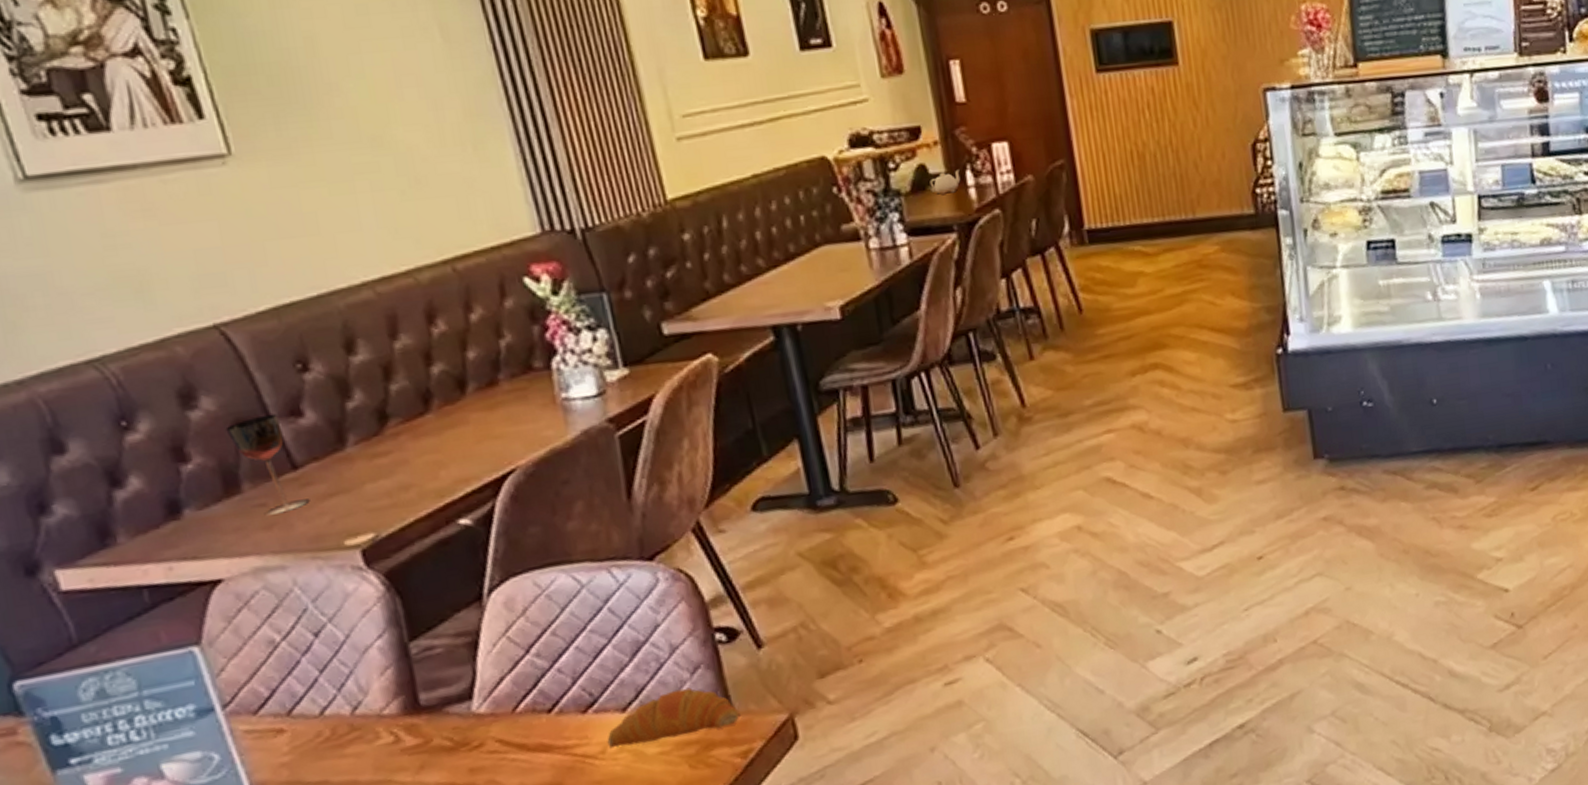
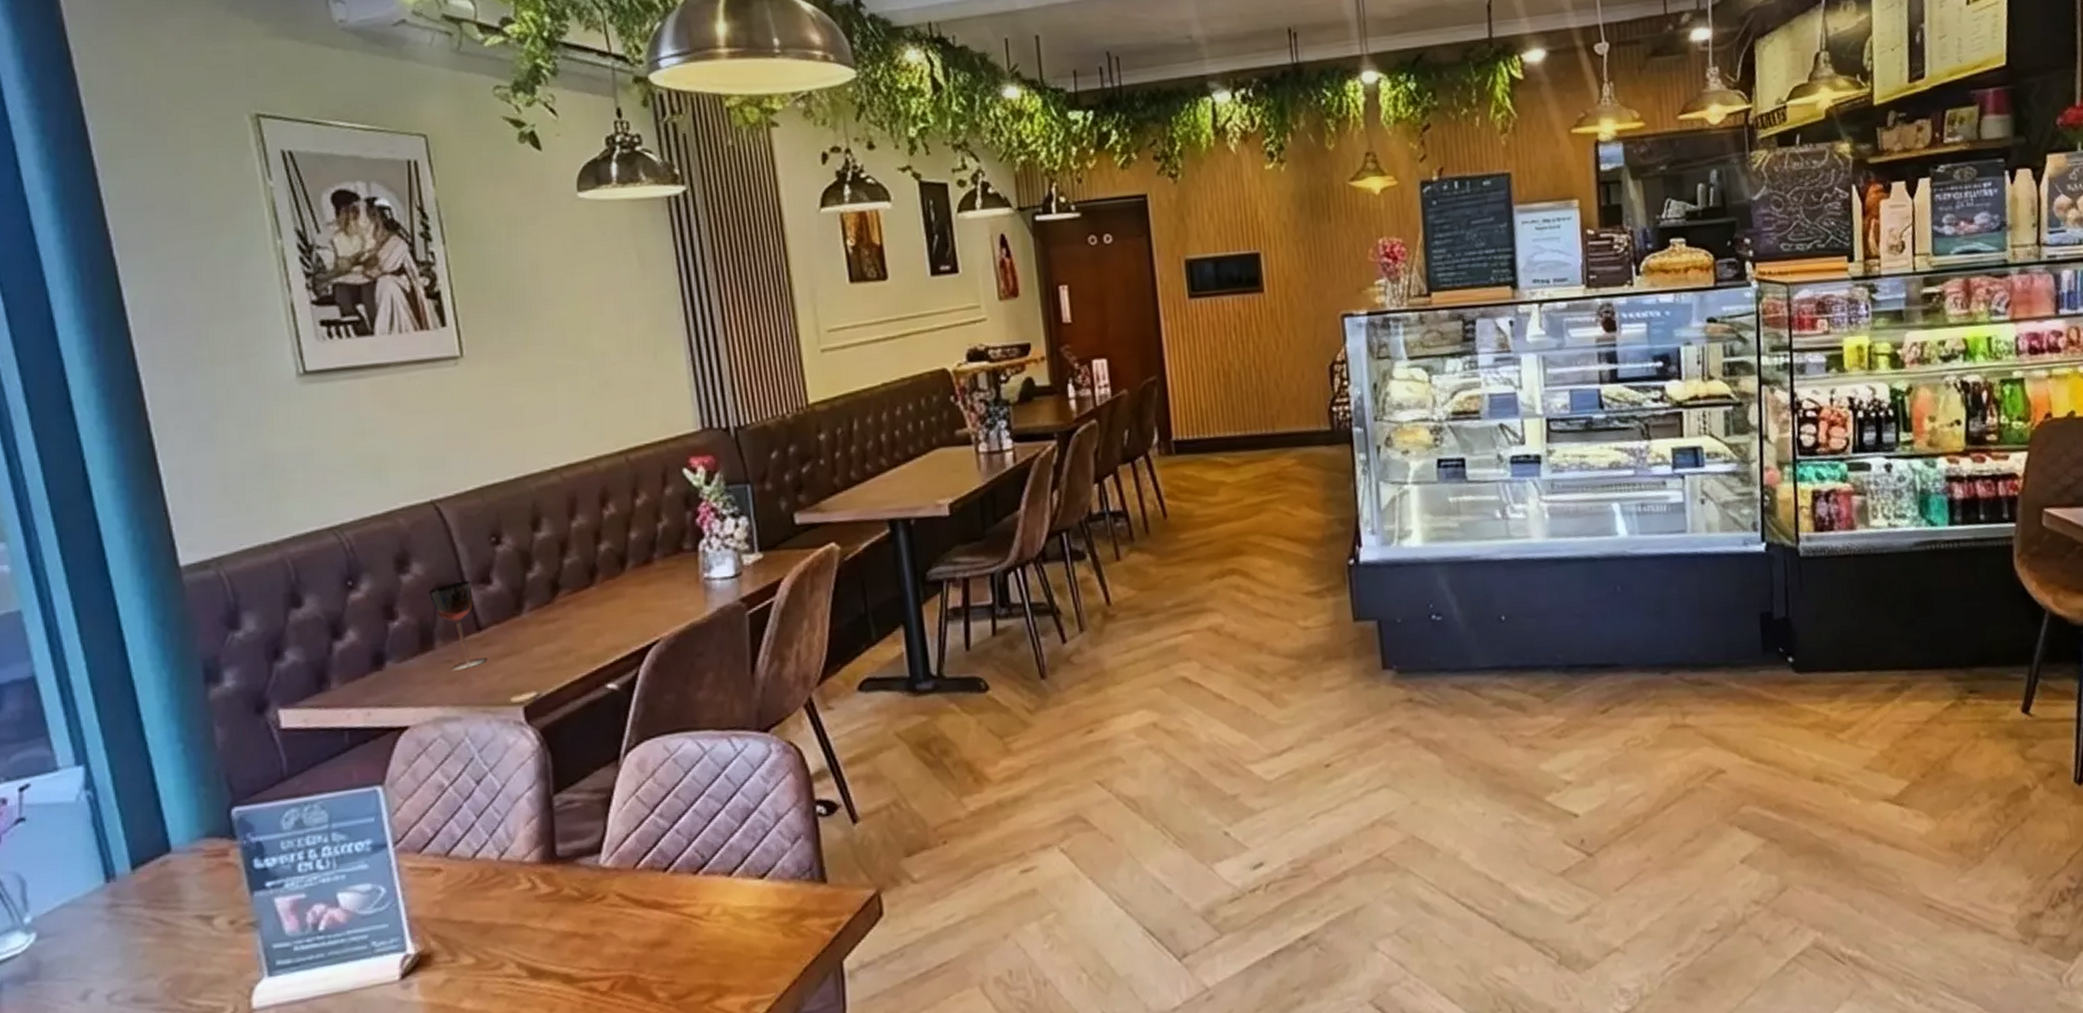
croissant: present [607,687,740,749] -> none [712,856,832,911]
teapot: present [930,169,961,196] -> none [1035,383,1063,406]

